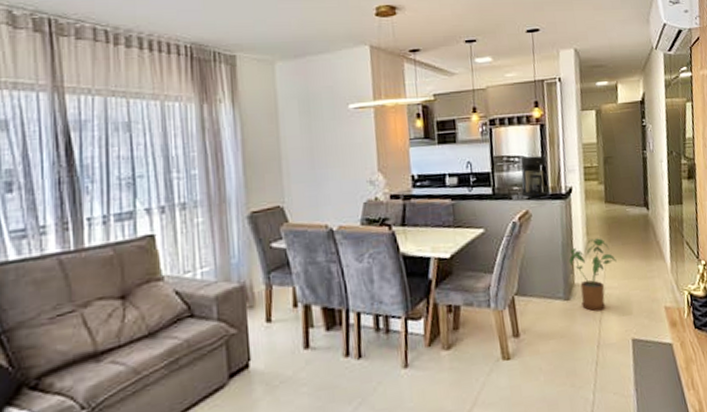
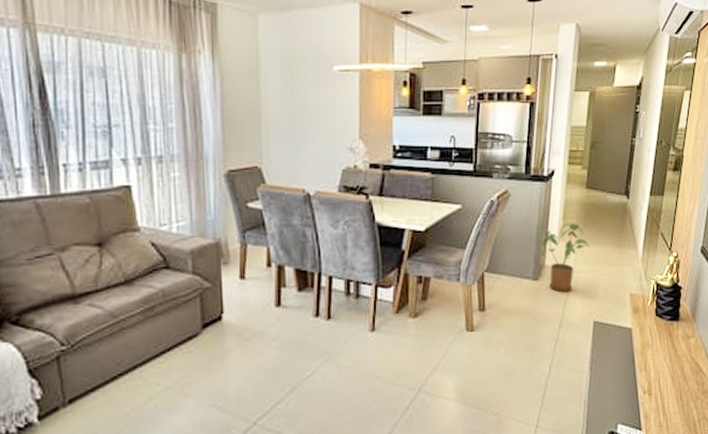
coffee maker: present [520,155,548,198] -> none [503,135,532,177]

